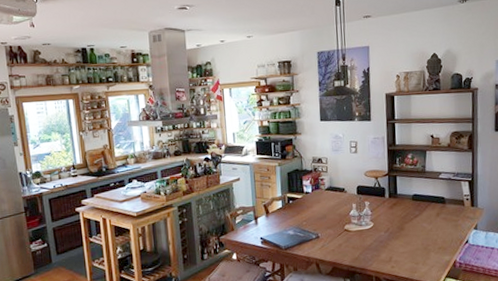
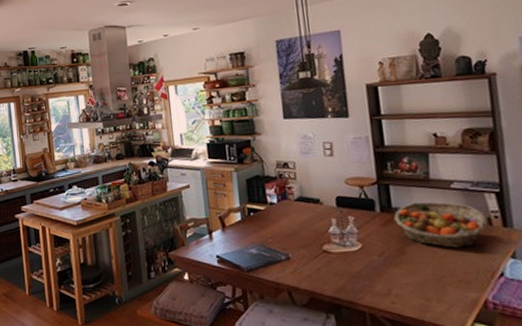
fruit basket: none [398,189,462,224] -> present [394,202,489,248]

